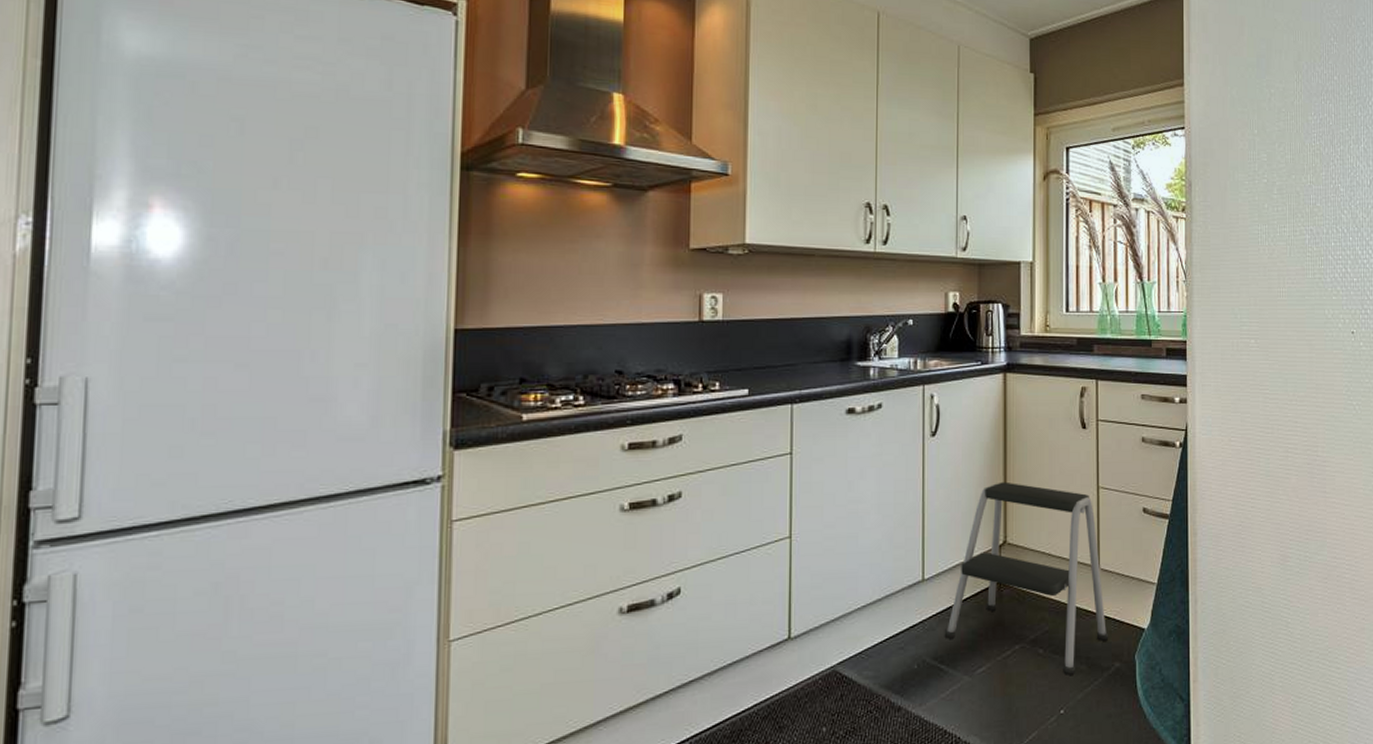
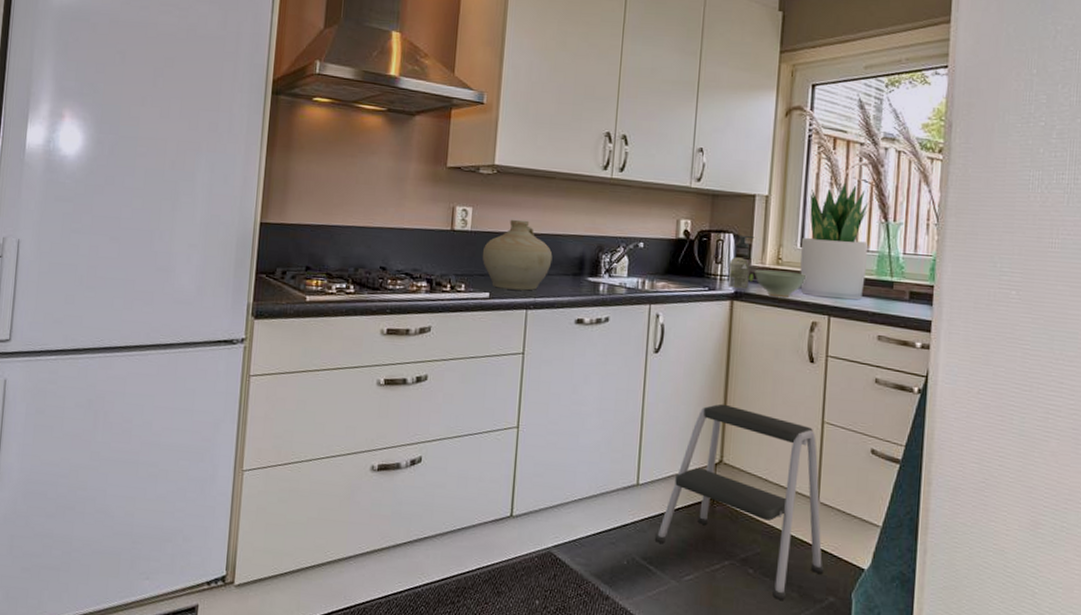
ceramic jug: none [737,304,817,383] -> present [482,219,553,291]
soap dispenser: none [999,304,1025,360] -> present [727,235,755,289]
bowl: none [1024,338,1074,366] -> present [753,270,807,298]
planter: none [1067,246,1127,363] -> present [800,184,869,301]

